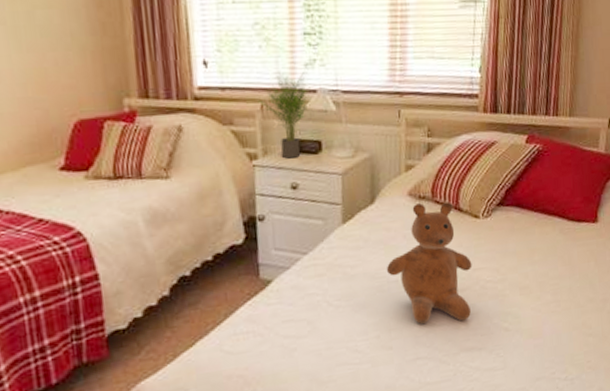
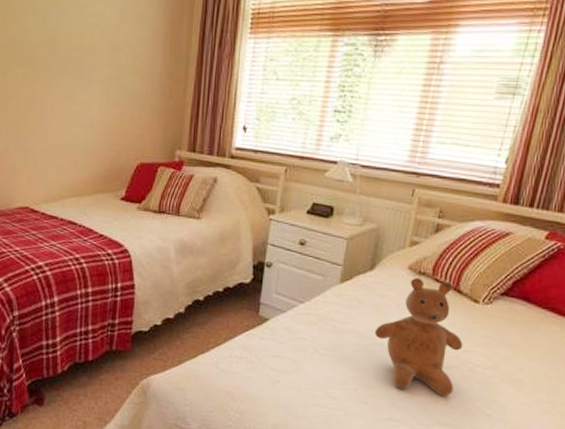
potted plant: present [258,69,312,159] -> none [283,141,332,219]

